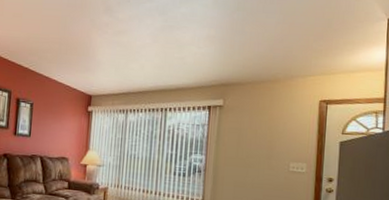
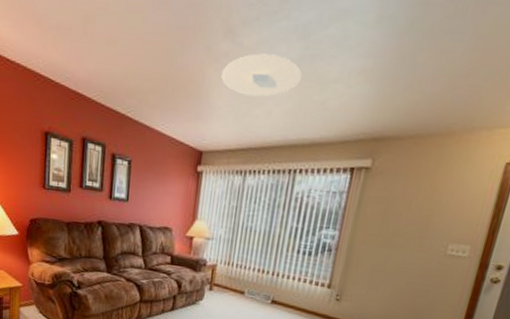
ceiling light: none [104,24,165,55] -> present [221,53,303,98]

